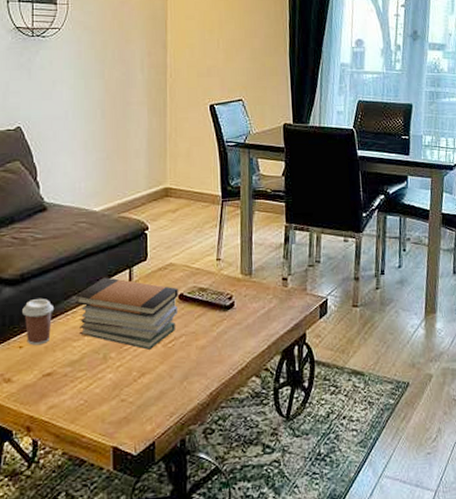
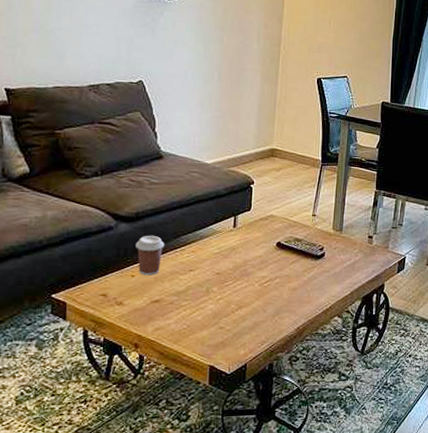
book stack: present [75,277,178,350] -> none [184,222,276,287]

